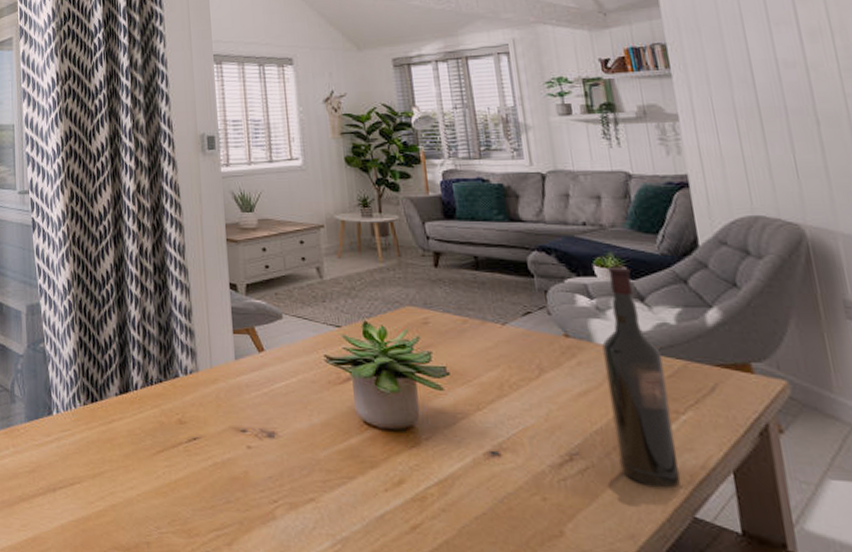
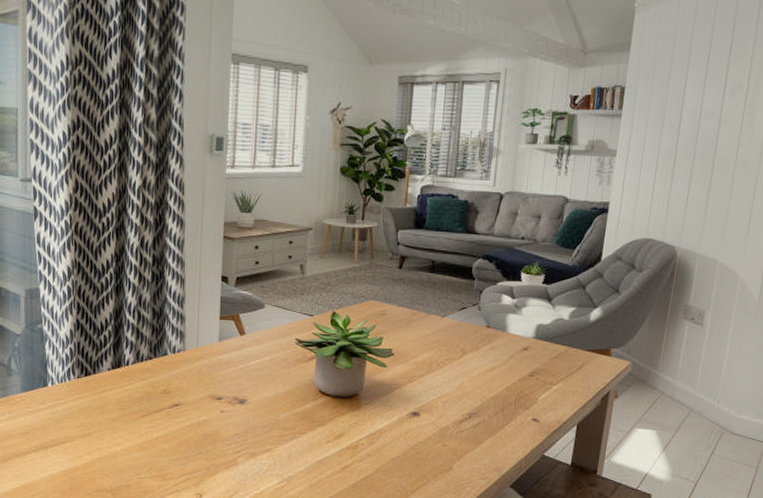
wine bottle: present [602,266,681,489] -> none [502,273,552,436]

